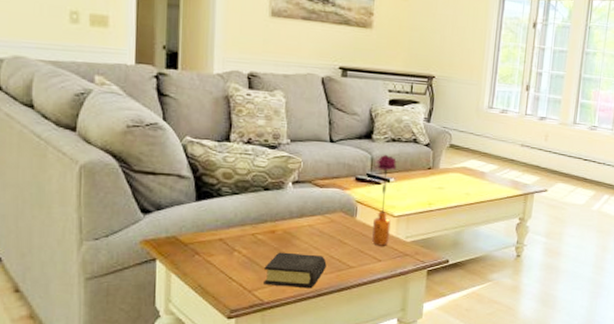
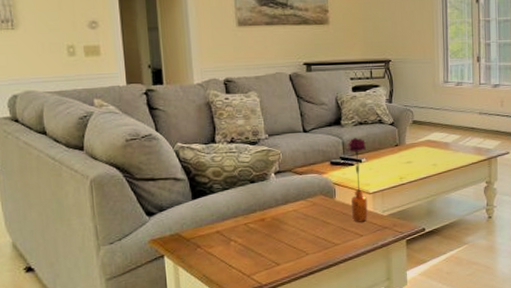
book: present [263,252,327,289] -> none [259,236,314,269]

